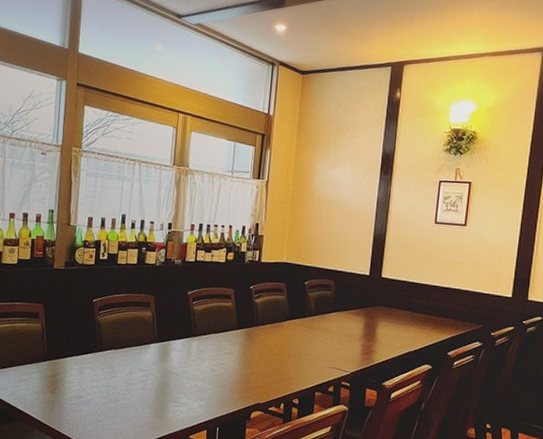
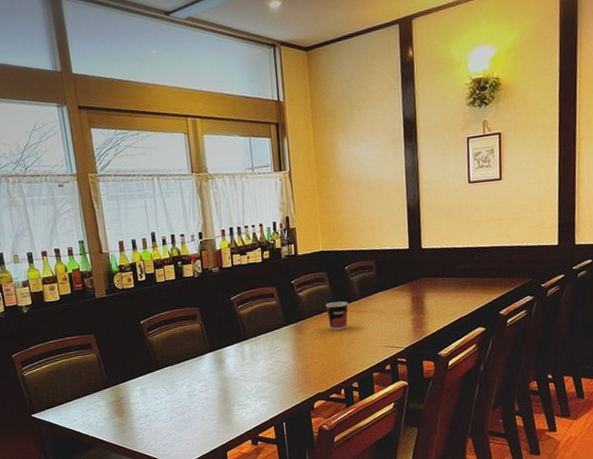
cup: none [279,313,302,343] -> present [325,301,348,331]

